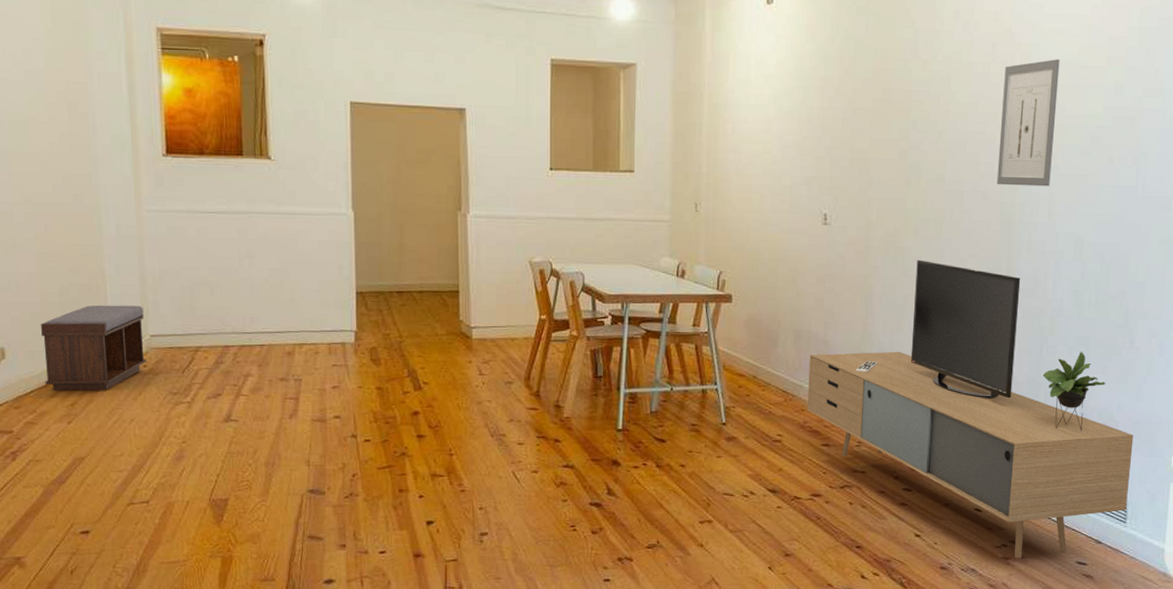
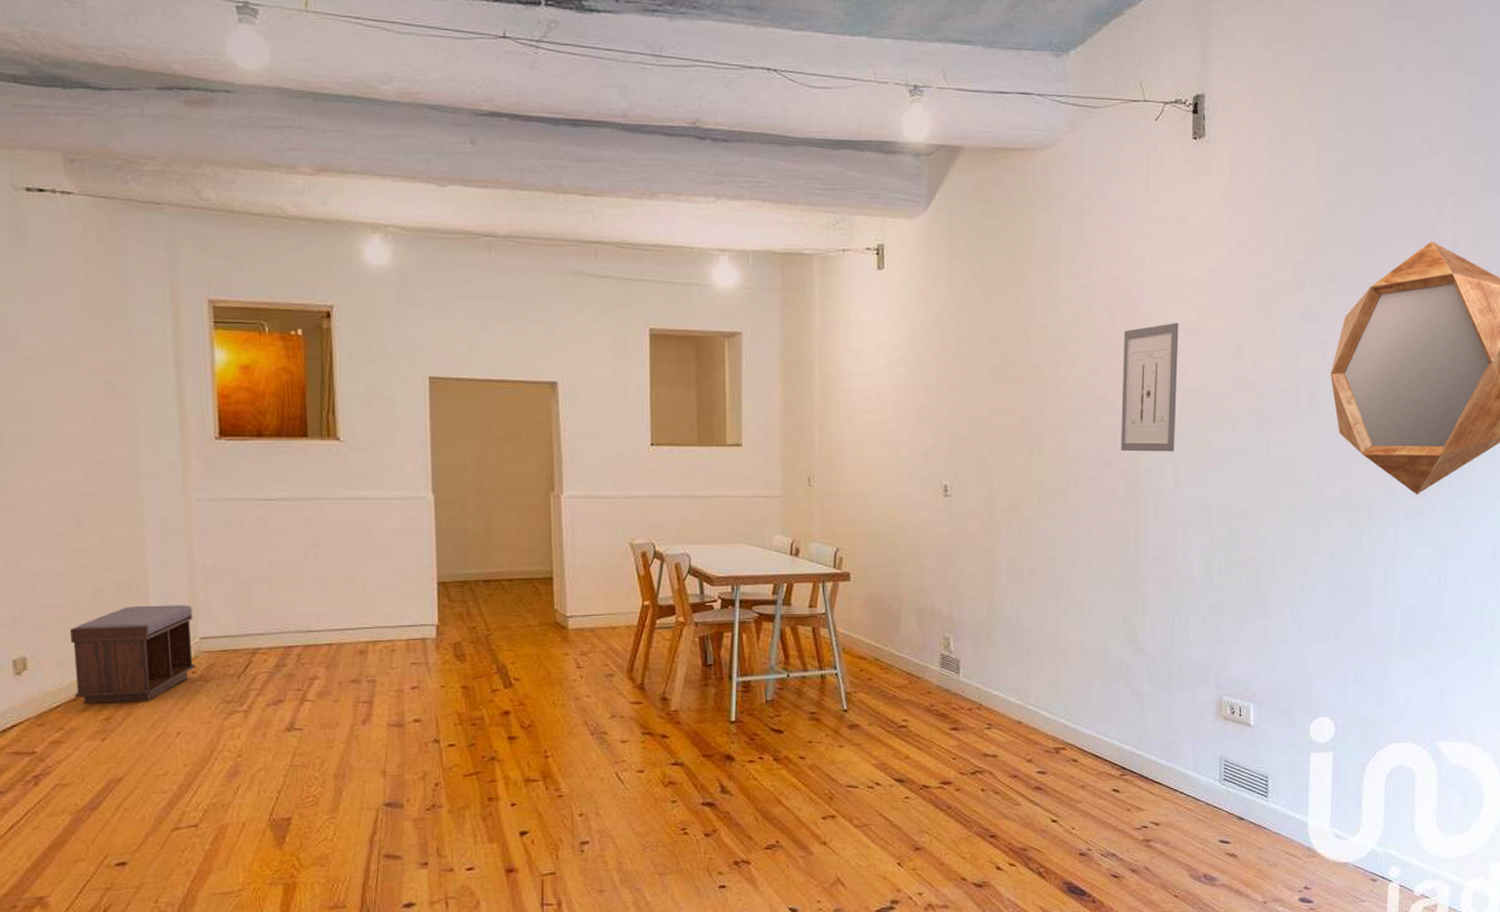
media console: present [807,259,1134,558] -> none [933,530,1271,840]

